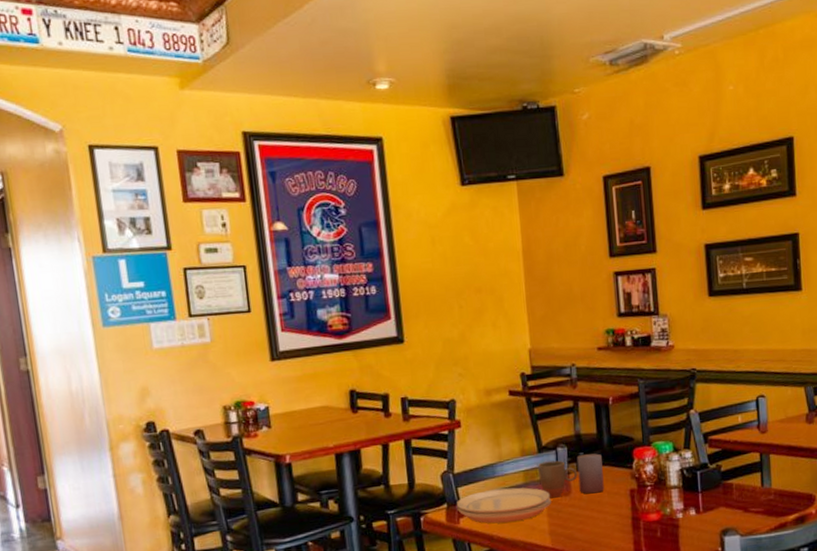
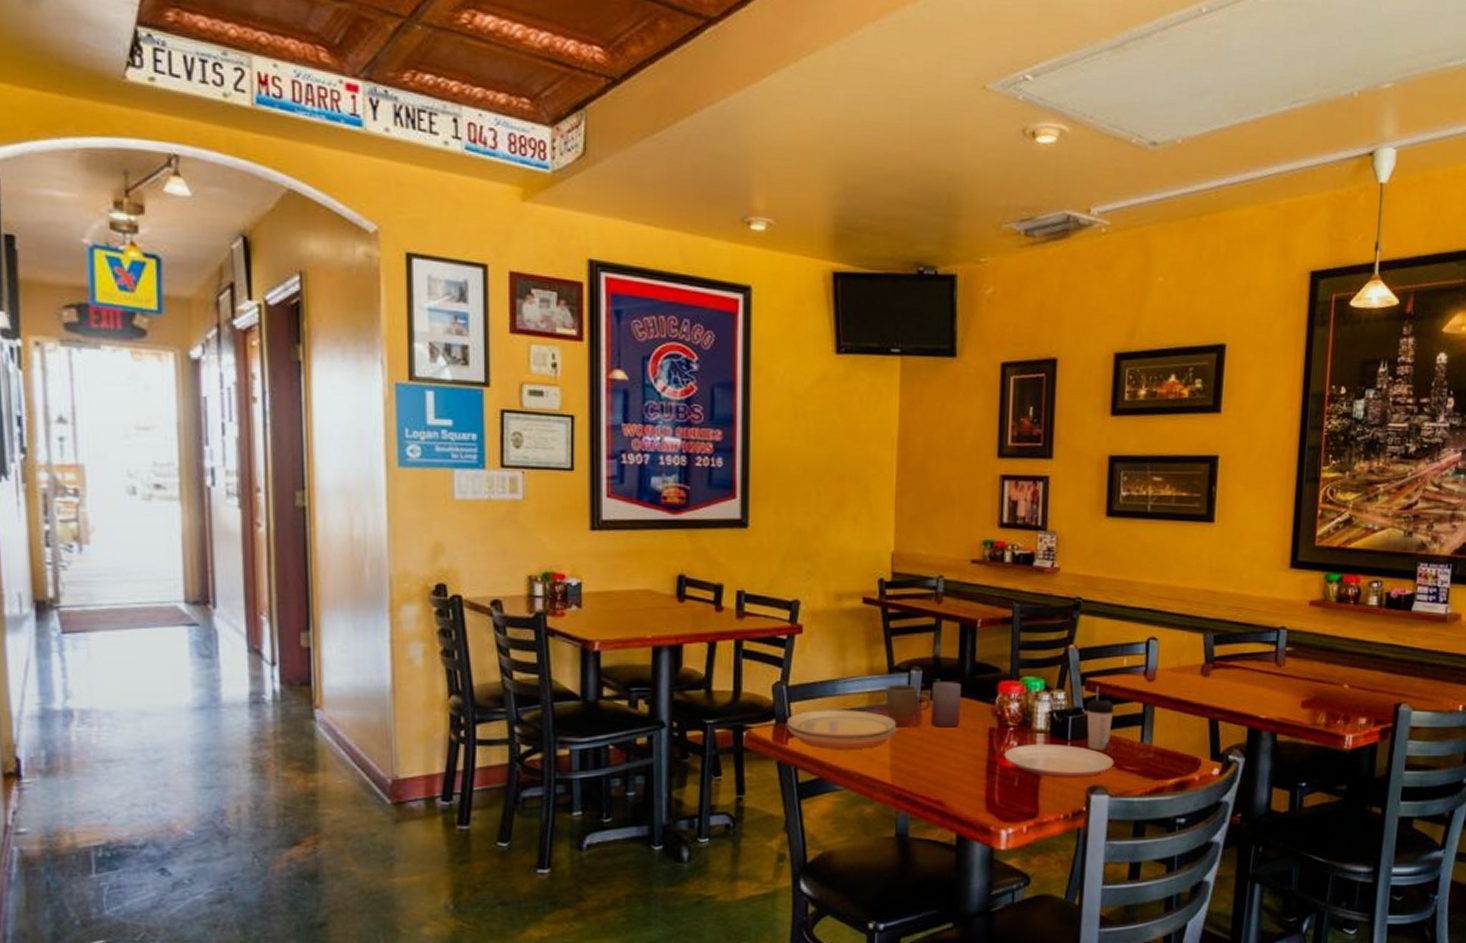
plate: none [645,496,741,526] -> present [1004,743,1114,778]
beverage cup: none [711,442,736,498] -> present [1086,686,1114,750]

